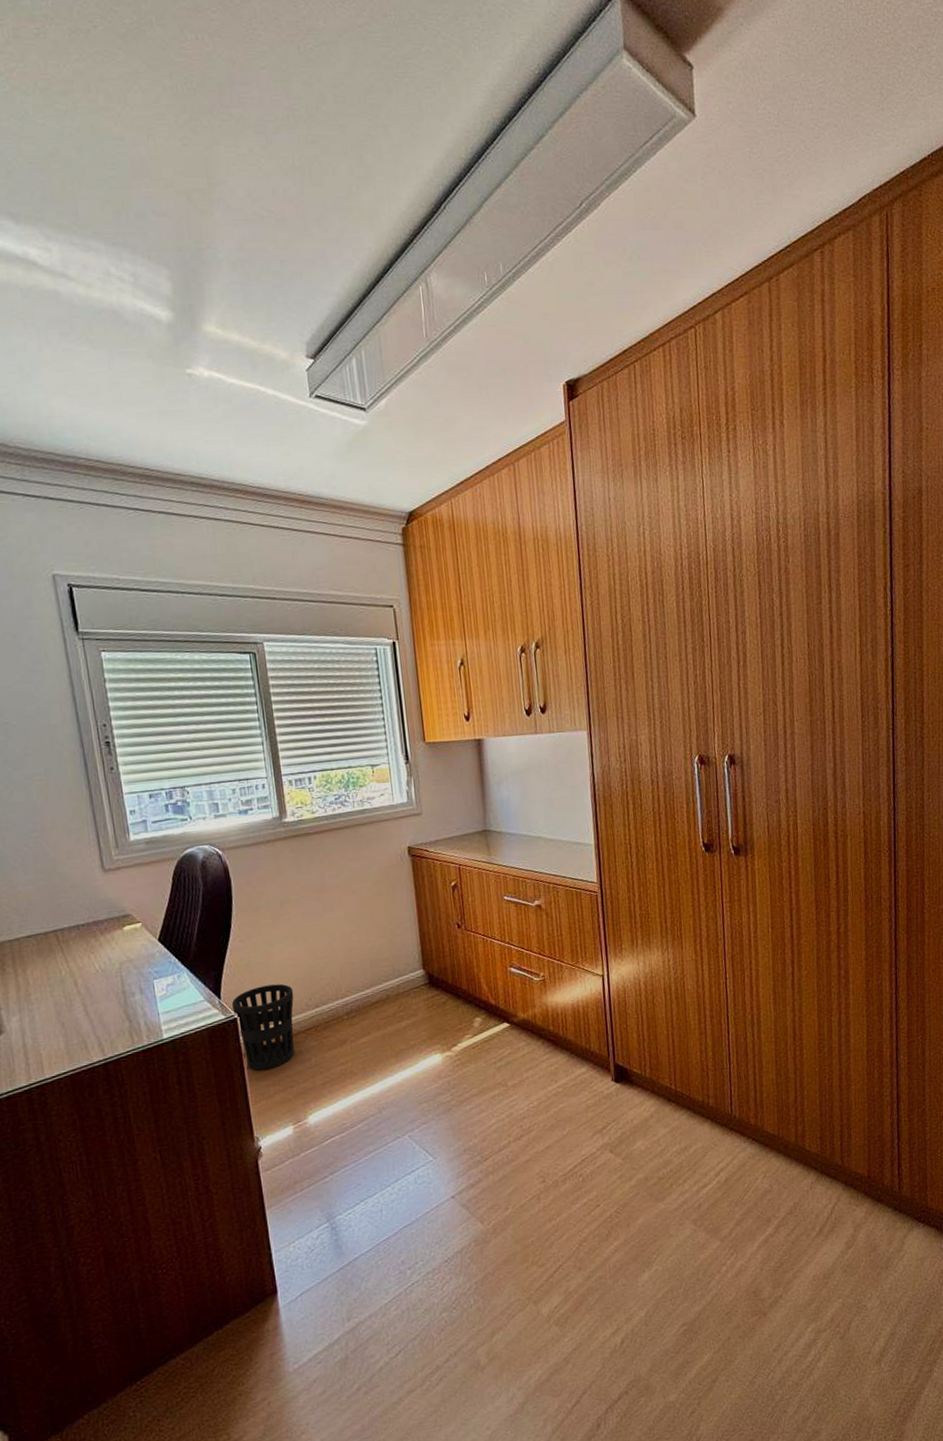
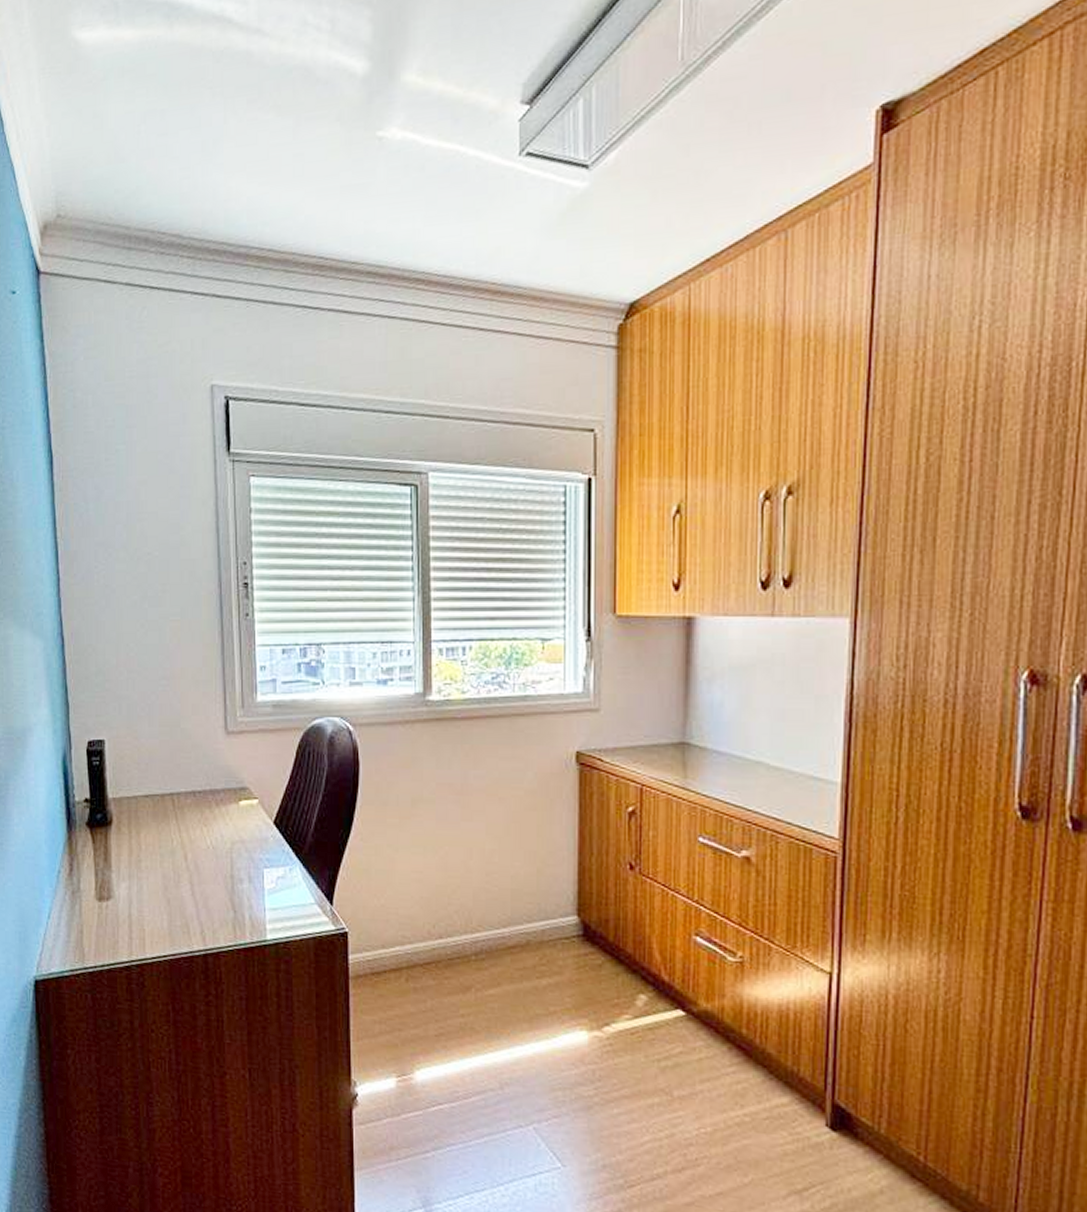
wastebasket: present [231,983,294,1071] -> none [343,899,415,1003]

